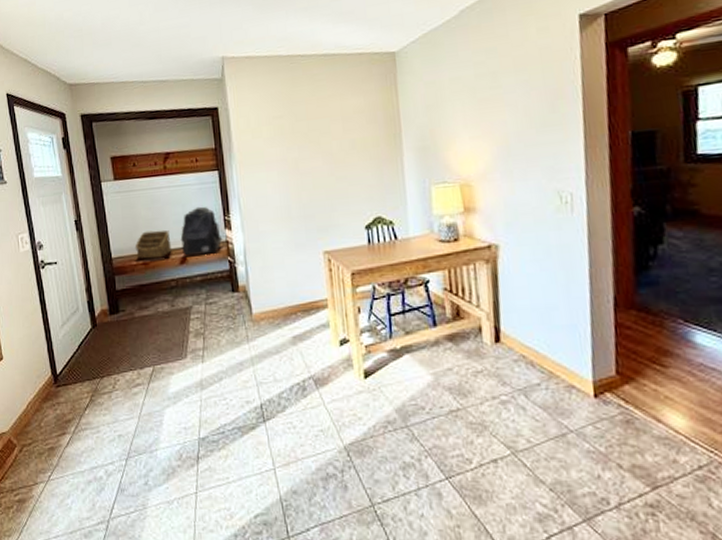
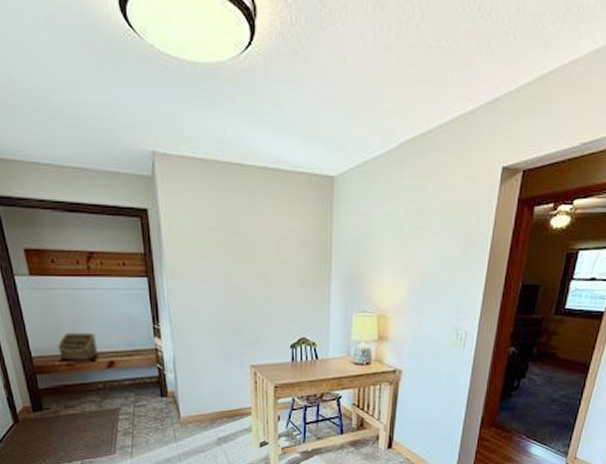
backpack: present [180,206,223,256] -> none [107,312,152,360]

